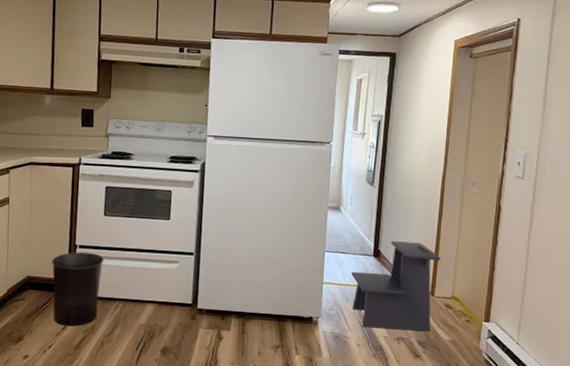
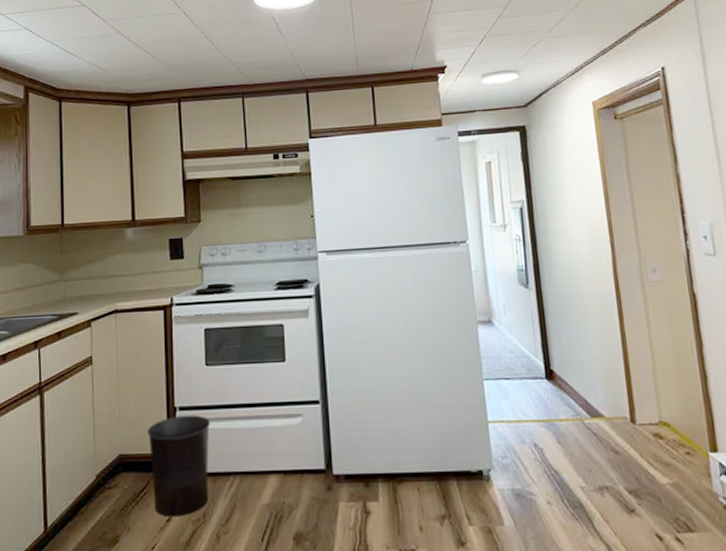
step stool: present [351,241,441,332] -> none [522,354,641,478]

